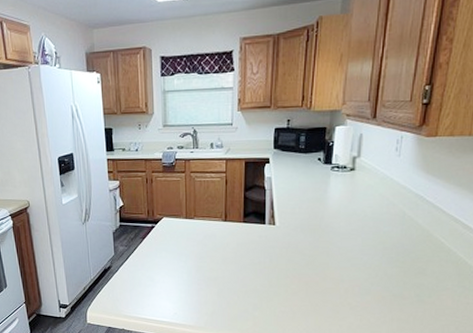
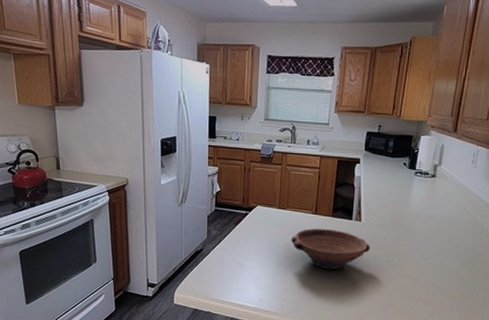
bowl: none [202,235,288,279] -> present [291,228,371,271]

